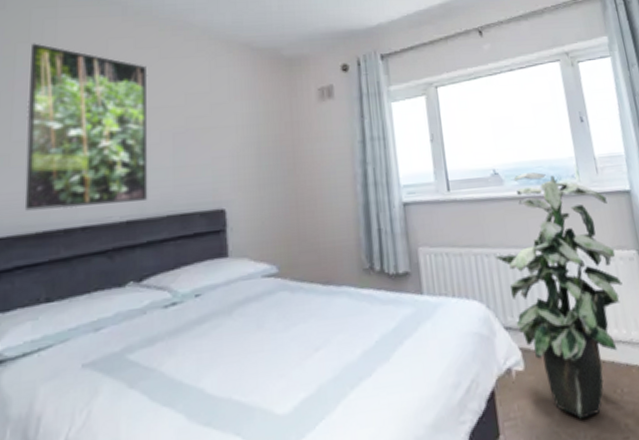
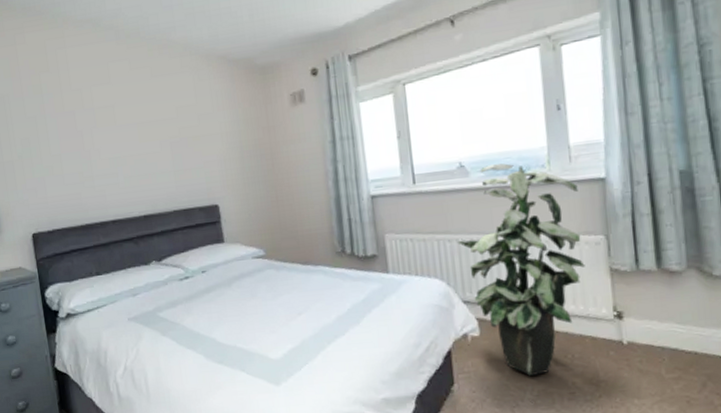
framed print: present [24,43,148,211] -> none [51,71,158,209]

